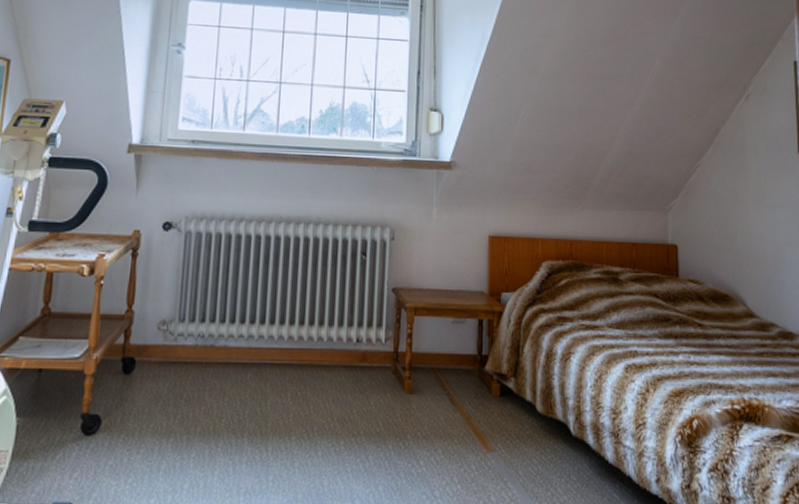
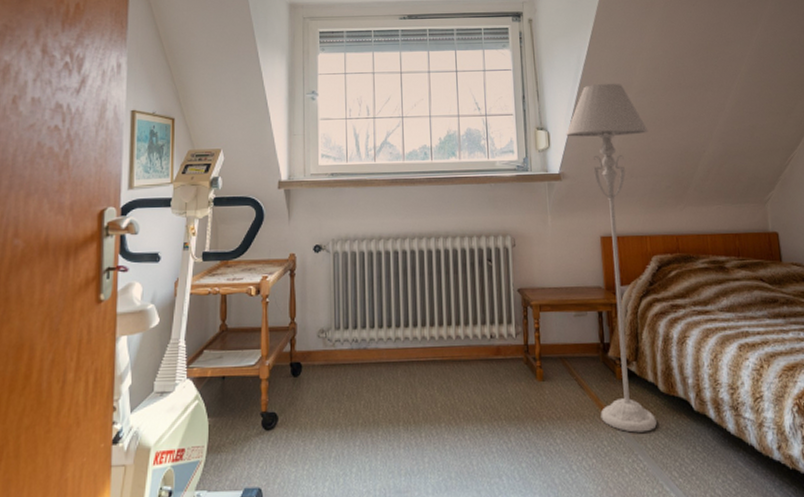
floor lamp: none [461,65,551,457] -> present [566,83,657,433]

